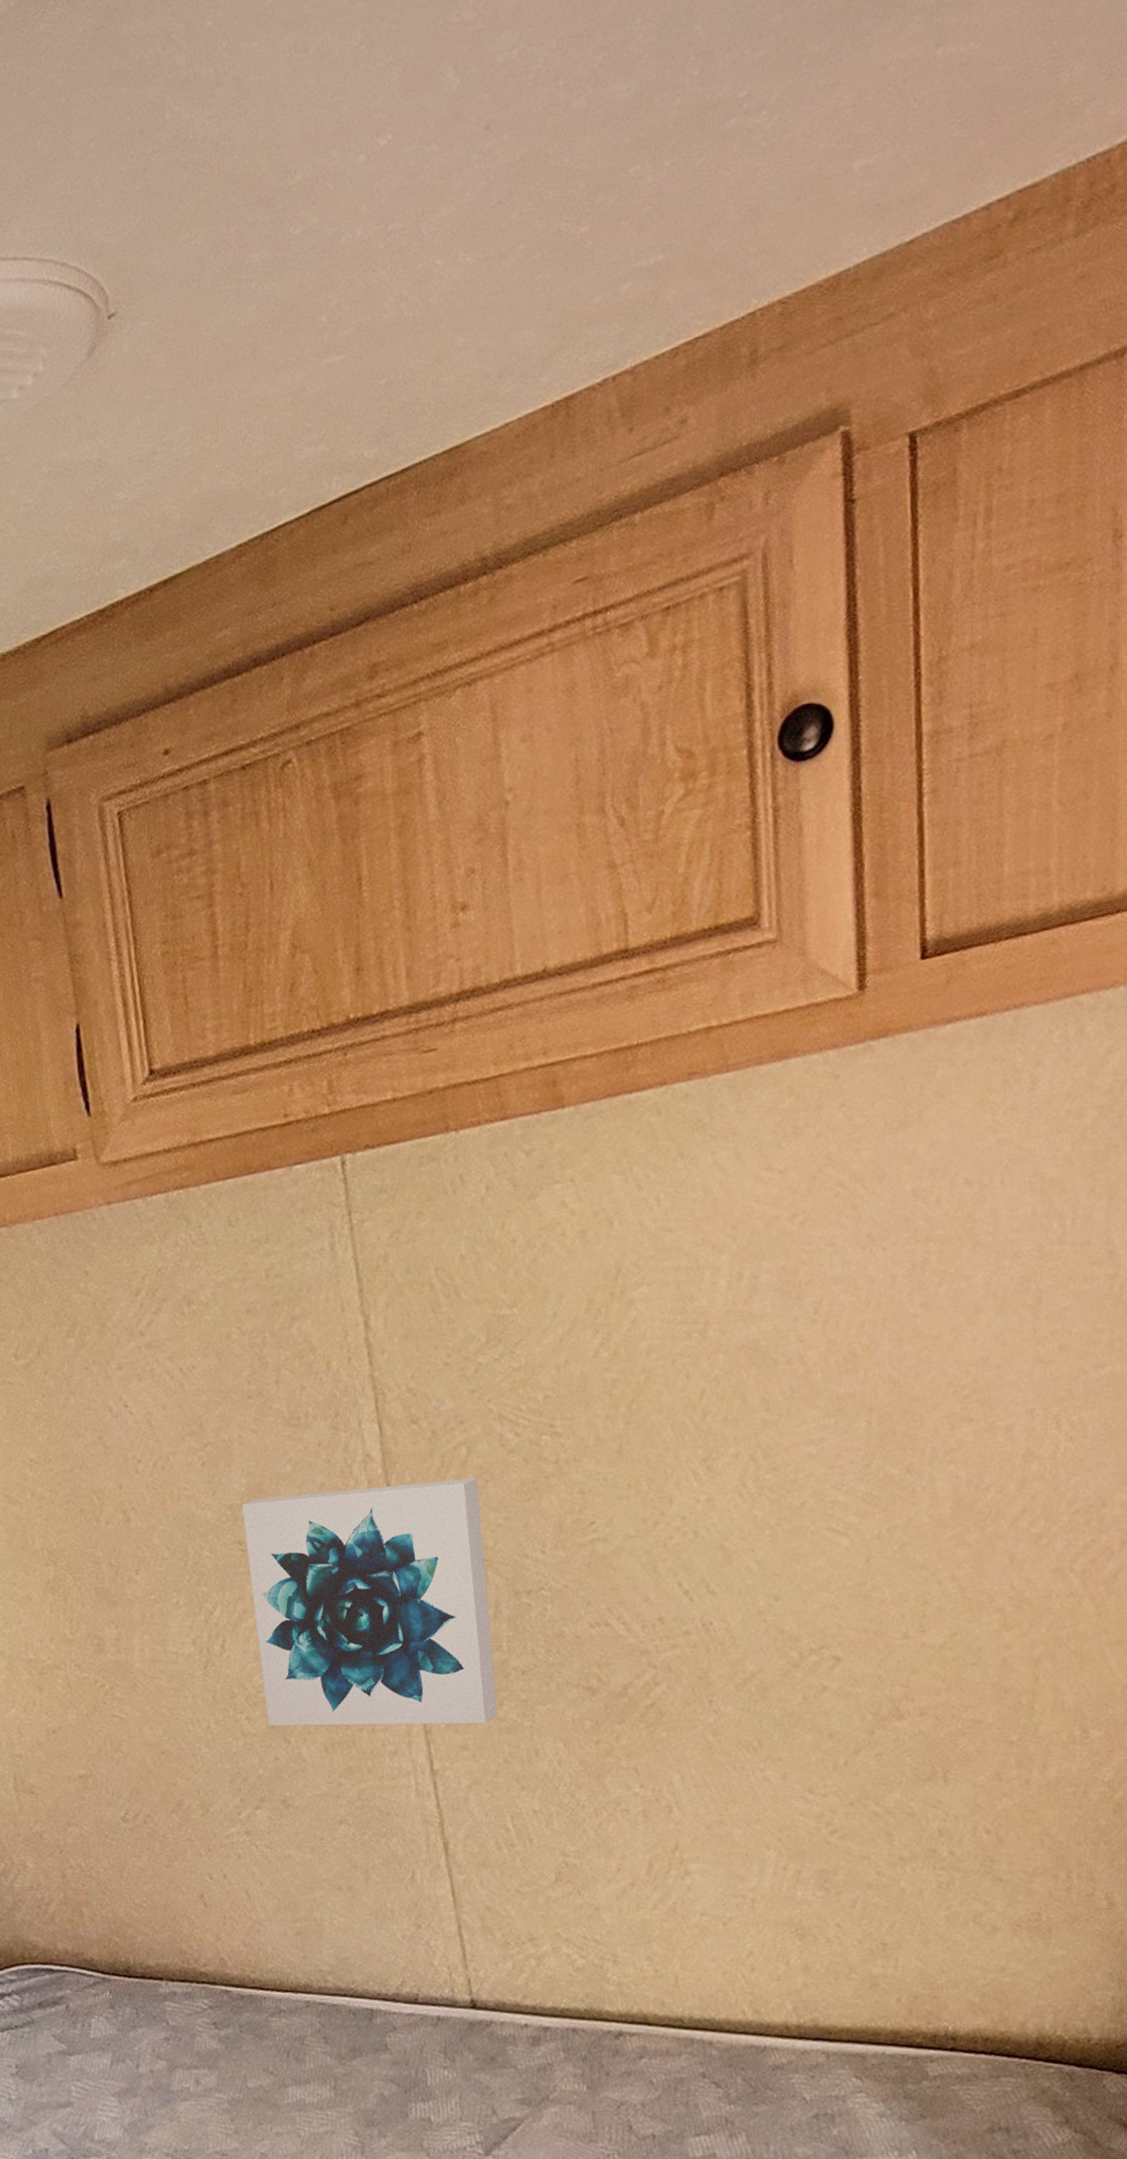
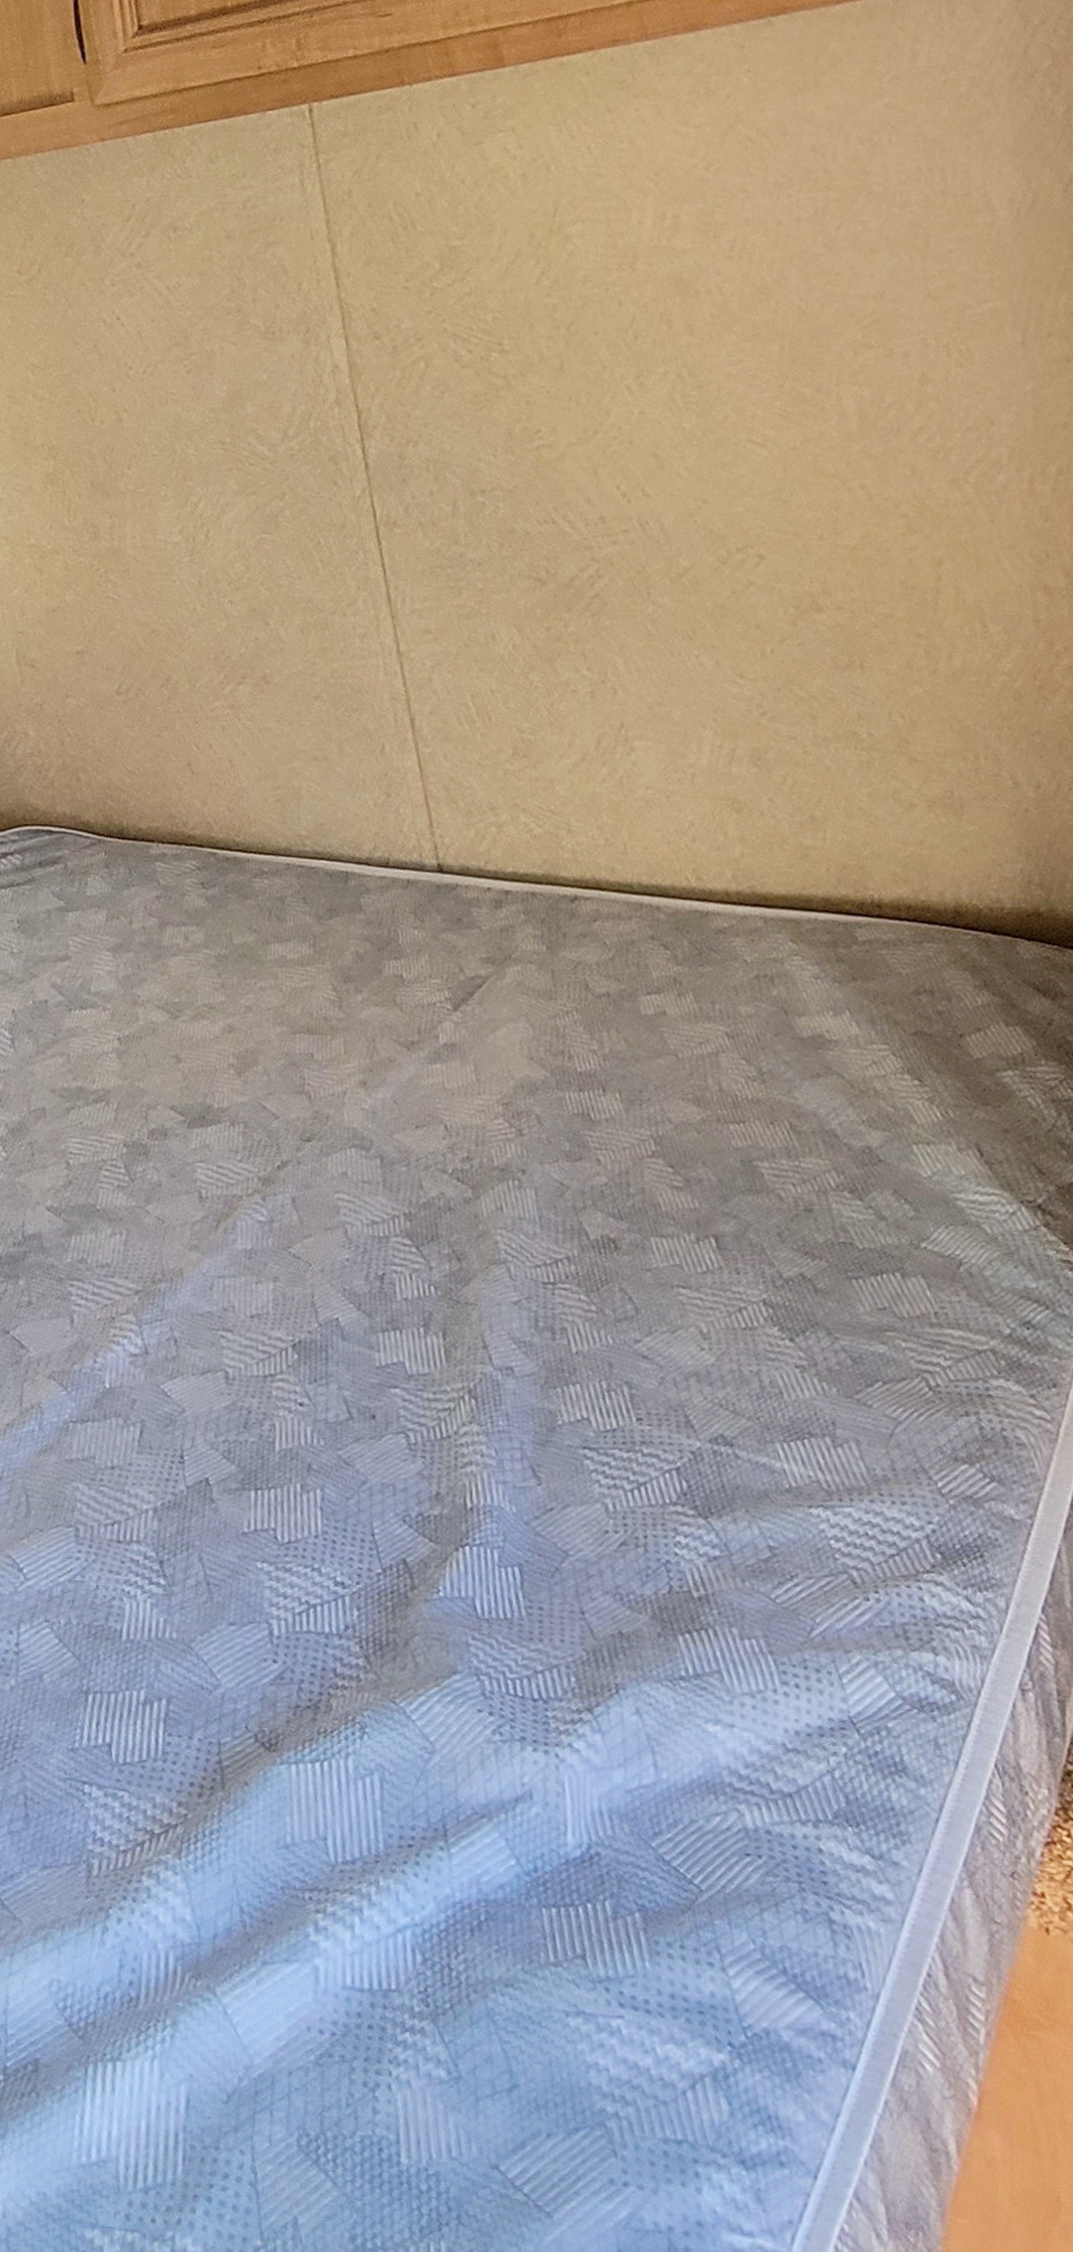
wall art: present [242,1477,498,1727] -> none [223,388,458,611]

